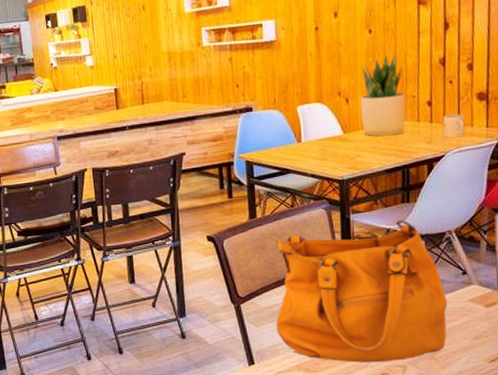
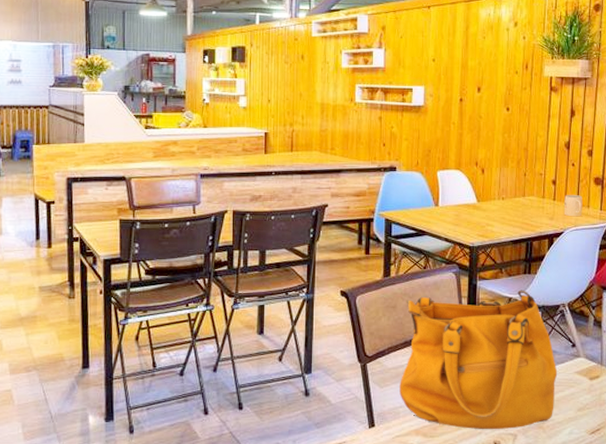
planter: present [360,54,406,137] -> none [494,133,534,208]

